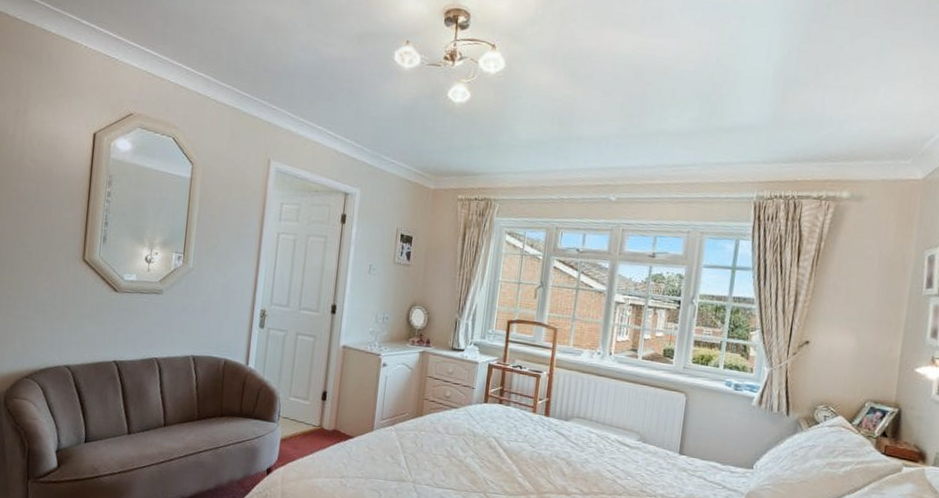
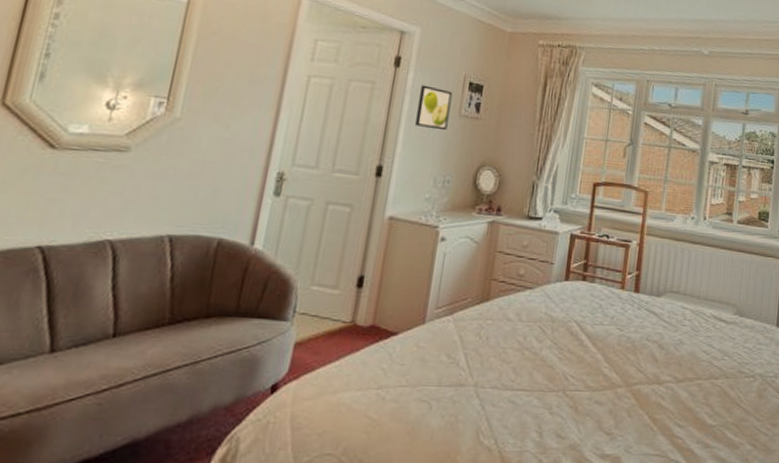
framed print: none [359,238,388,276] -> present [415,85,453,131]

